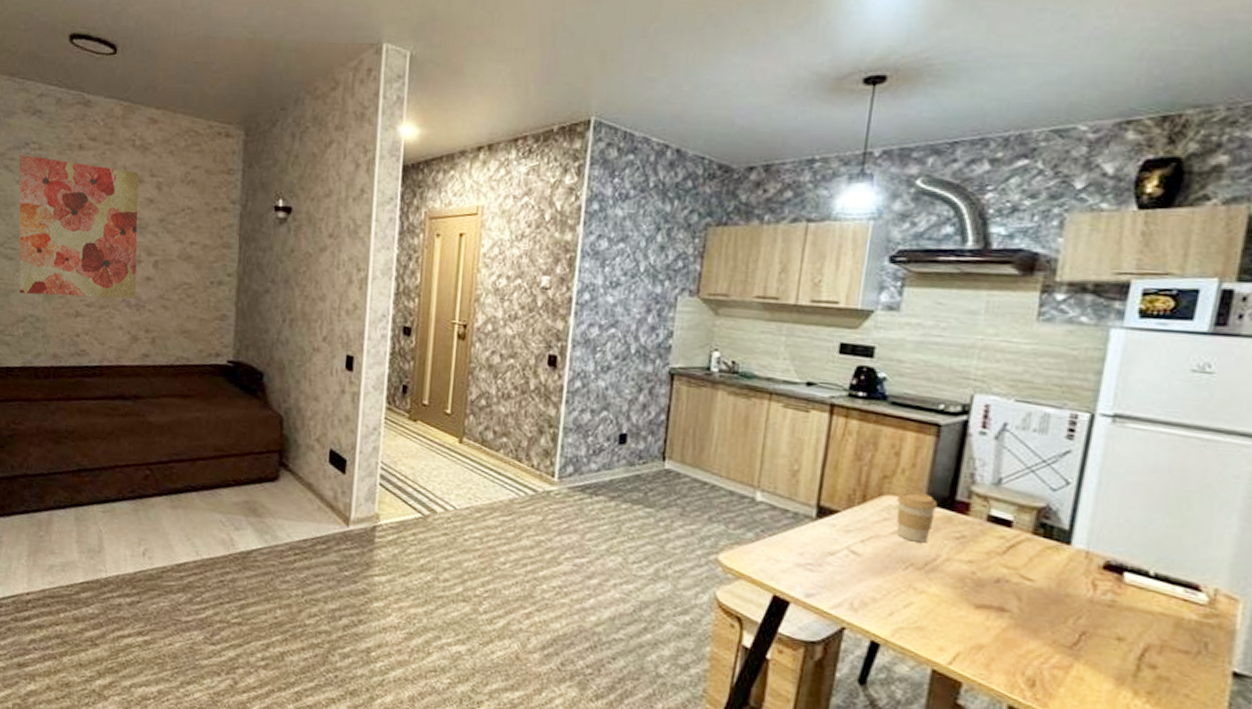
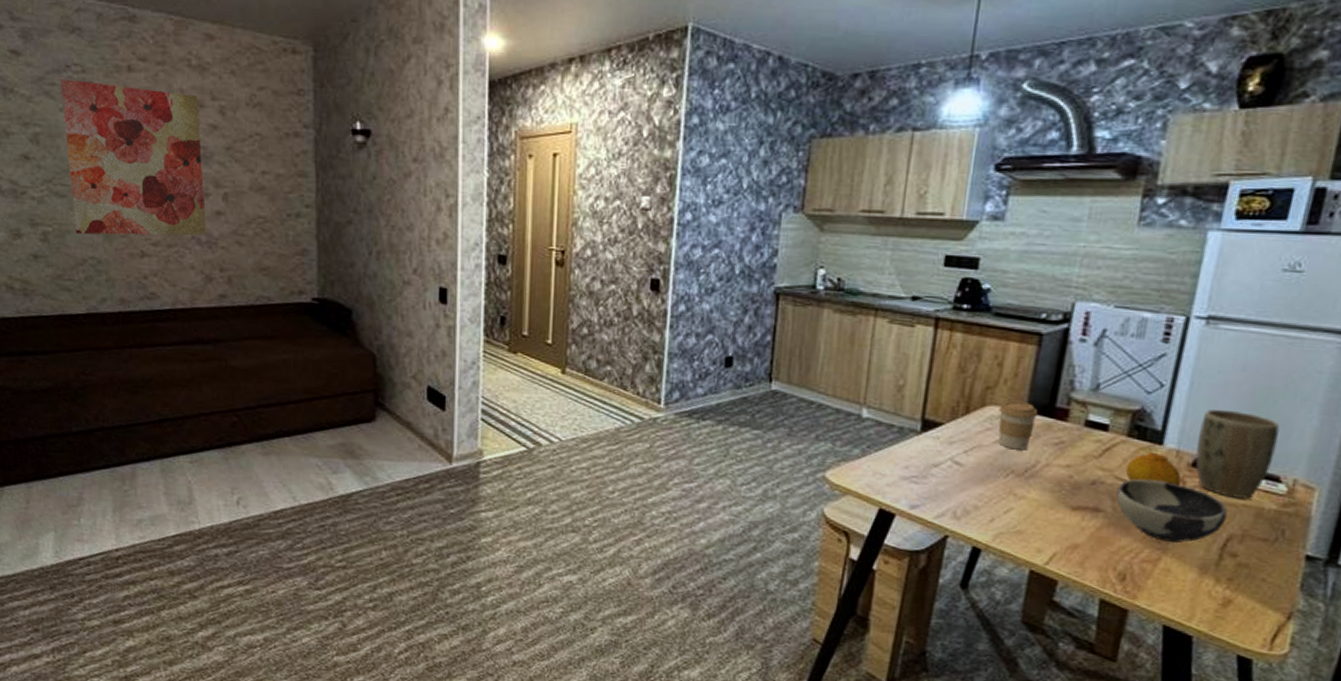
bowl: none [1022,579,1144,650] -> present [1116,478,1228,544]
fruit: none [1031,551,1093,589] -> present [1125,451,1182,486]
plant pot: none [1106,510,1196,607] -> present [1195,409,1280,499]

